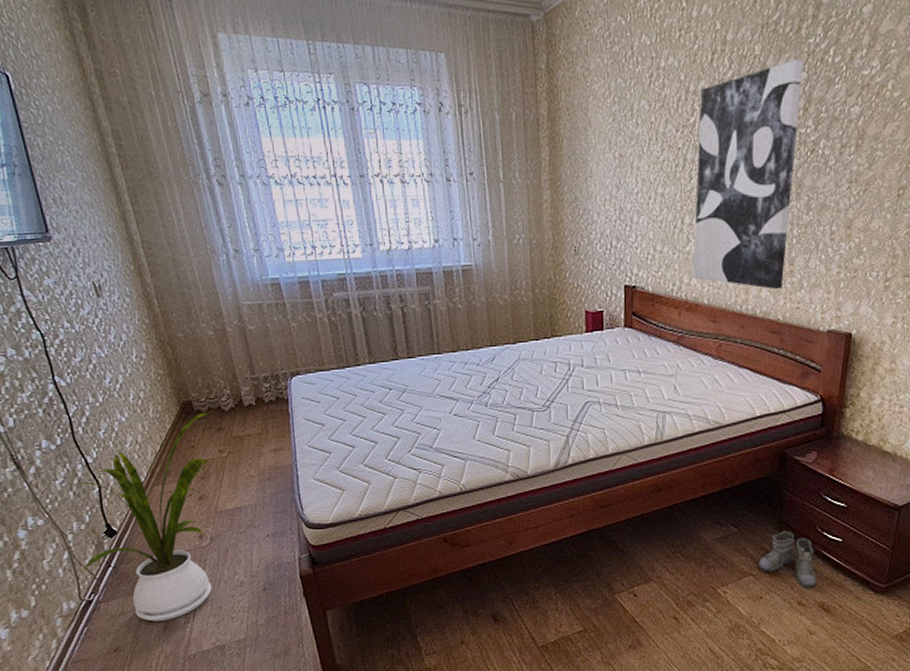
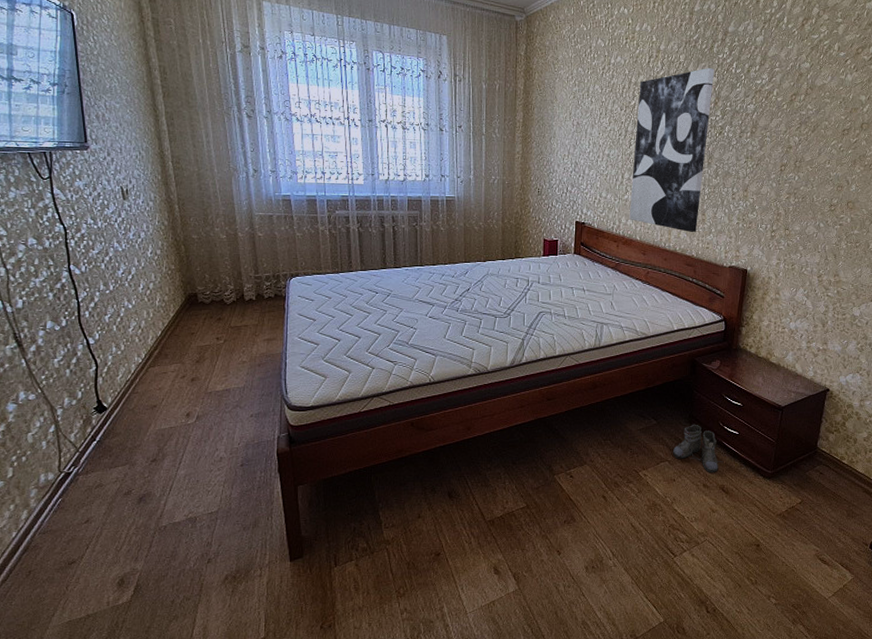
house plant: present [67,411,213,622] -> none [65,303,216,494]

